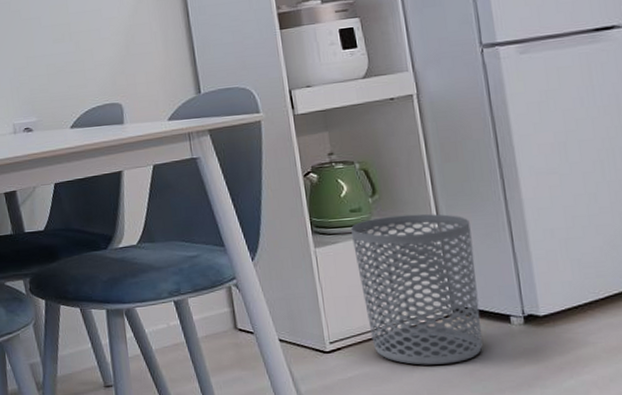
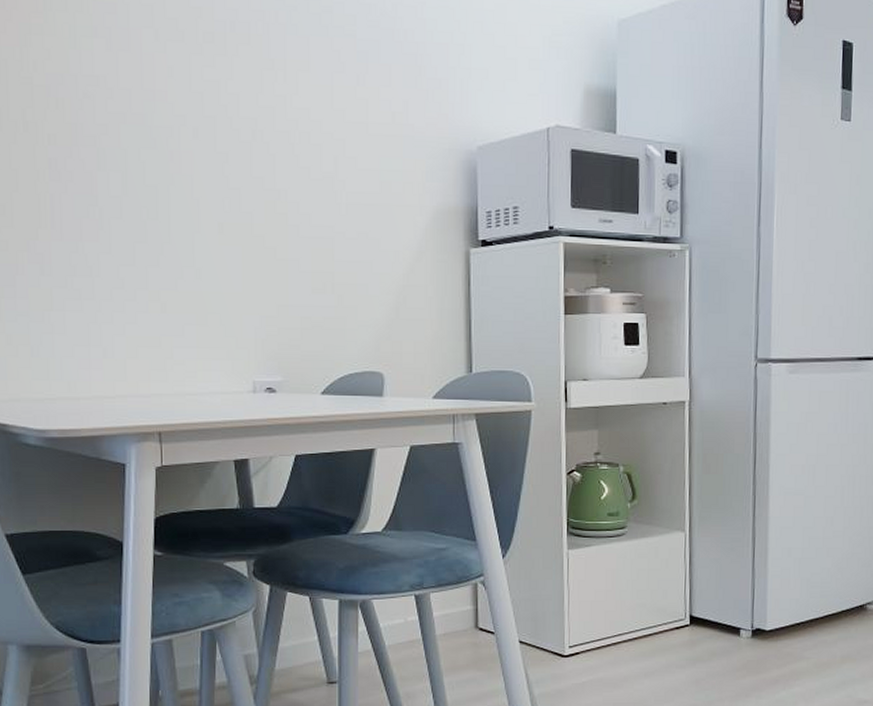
waste bin: present [351,213,483,365] -> none [606,523,718,673]

